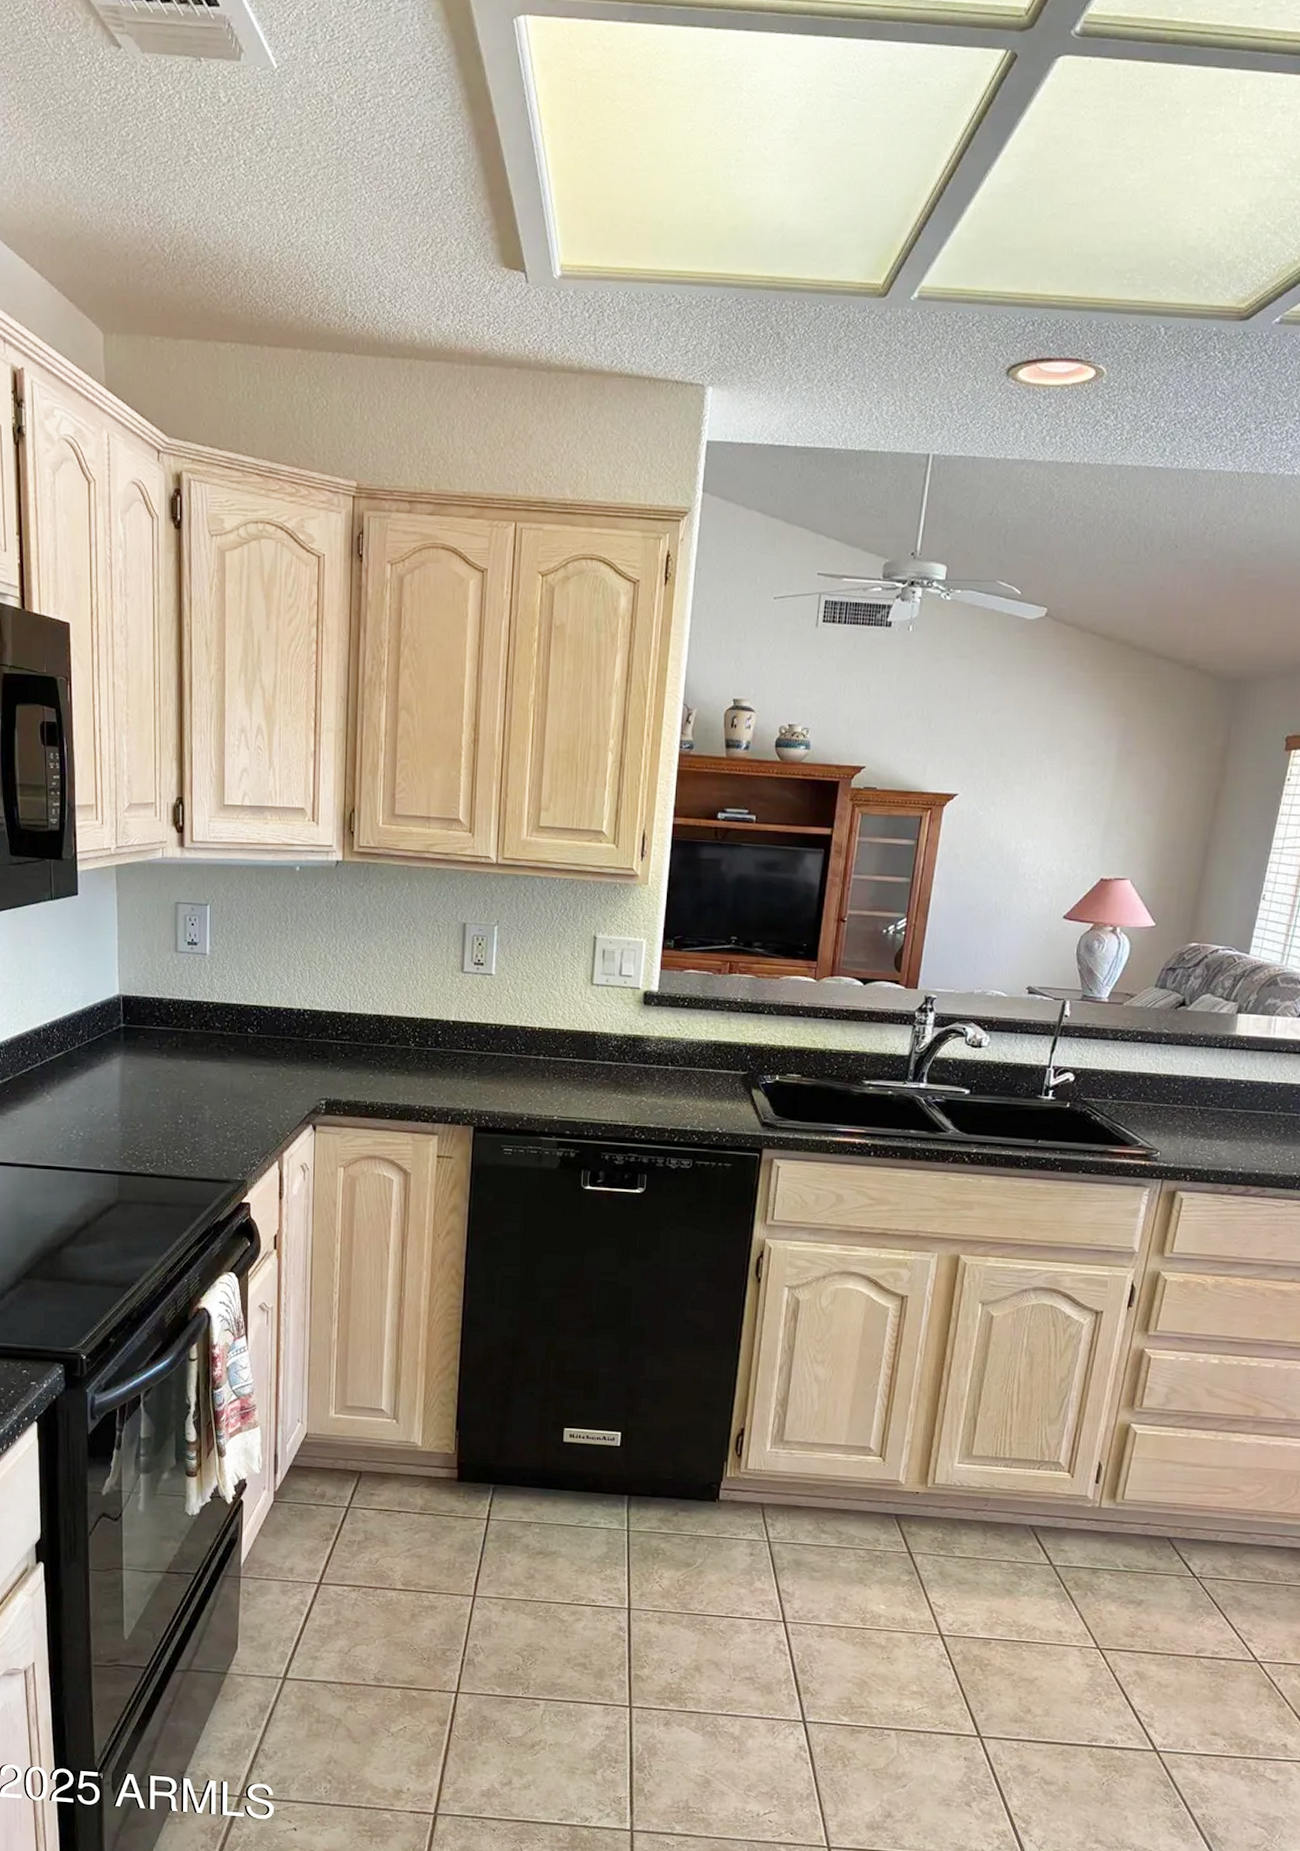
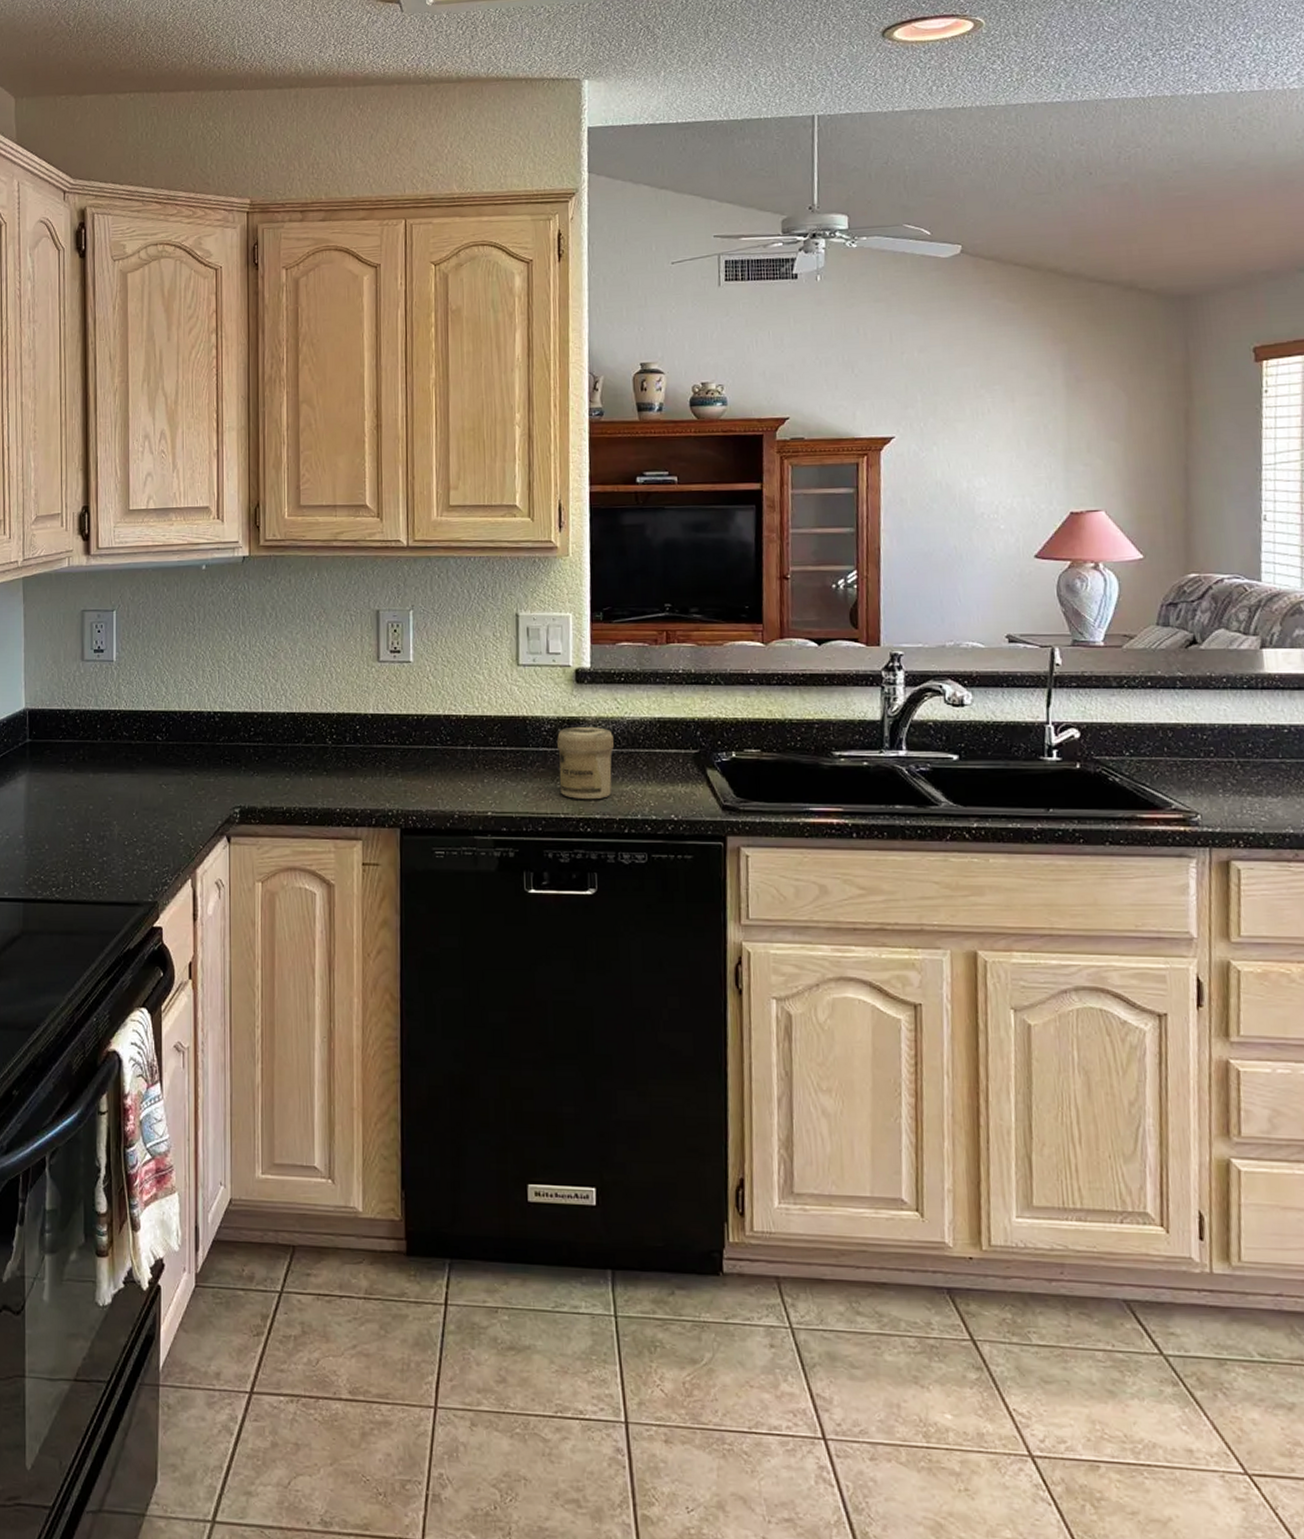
jar: none [620,1044,673,1111] -> present [557,726,614,800]

